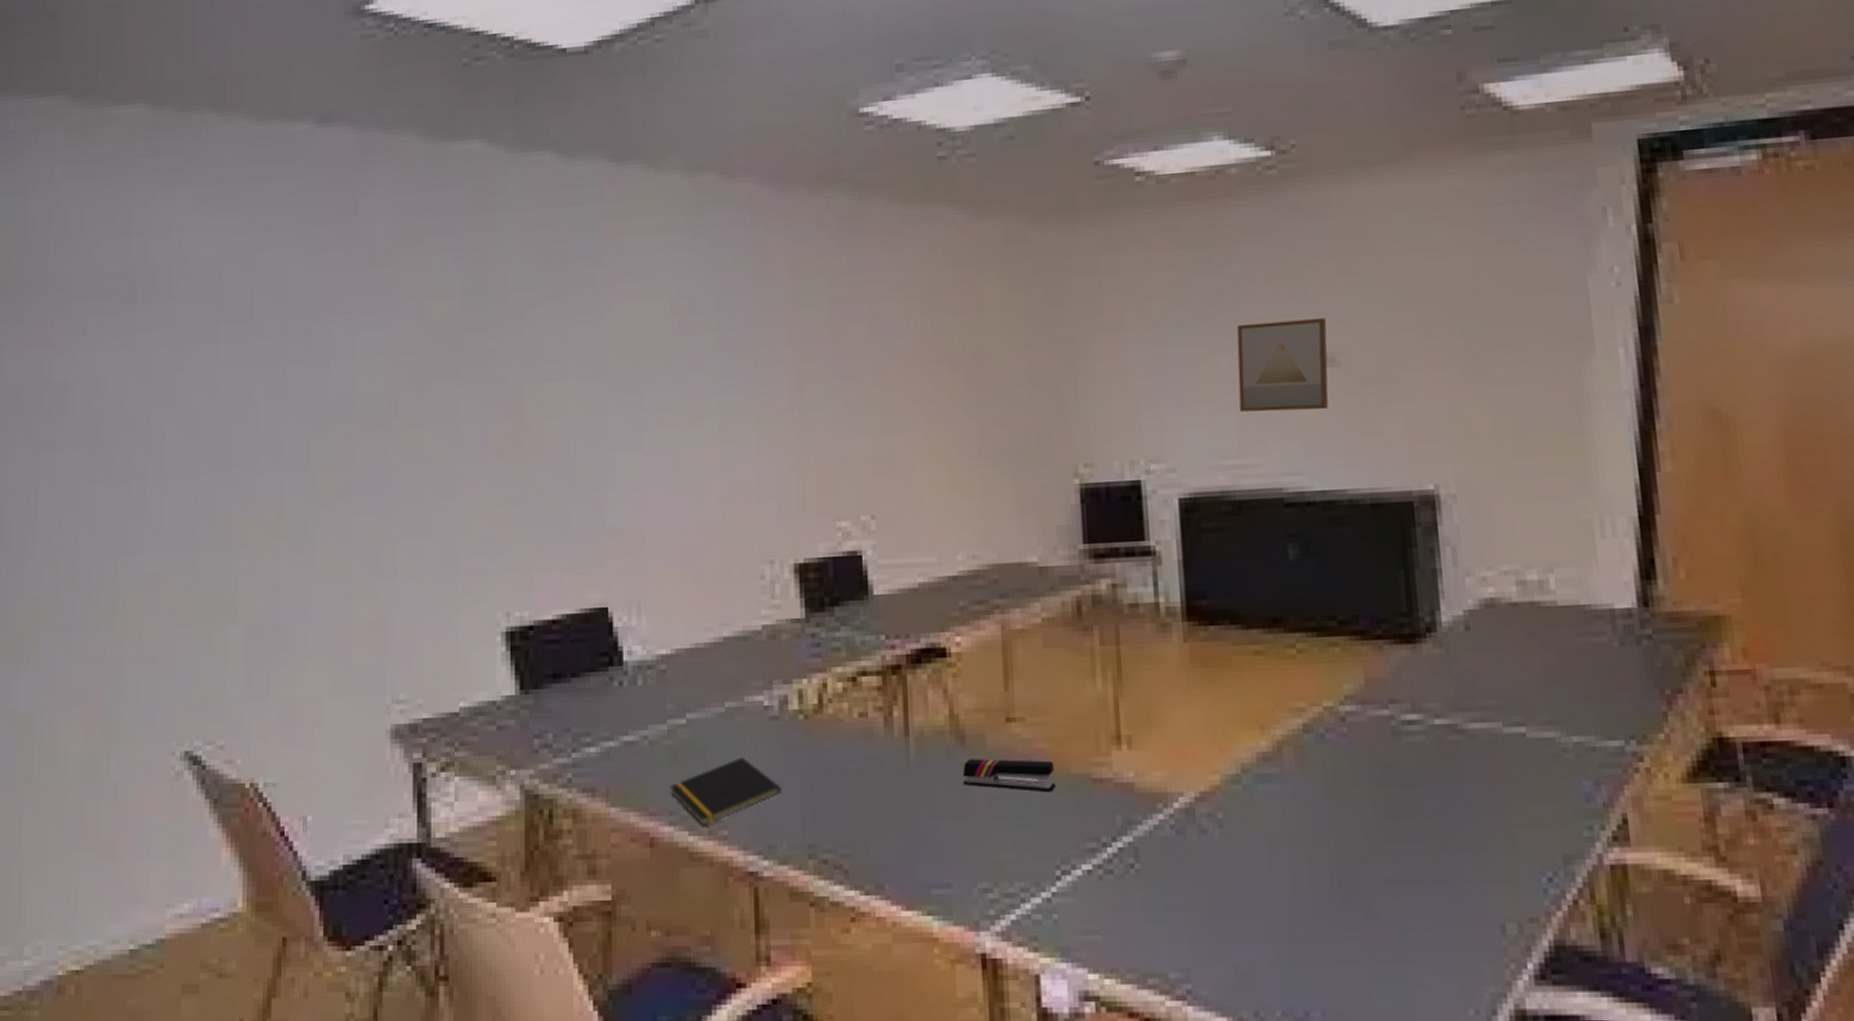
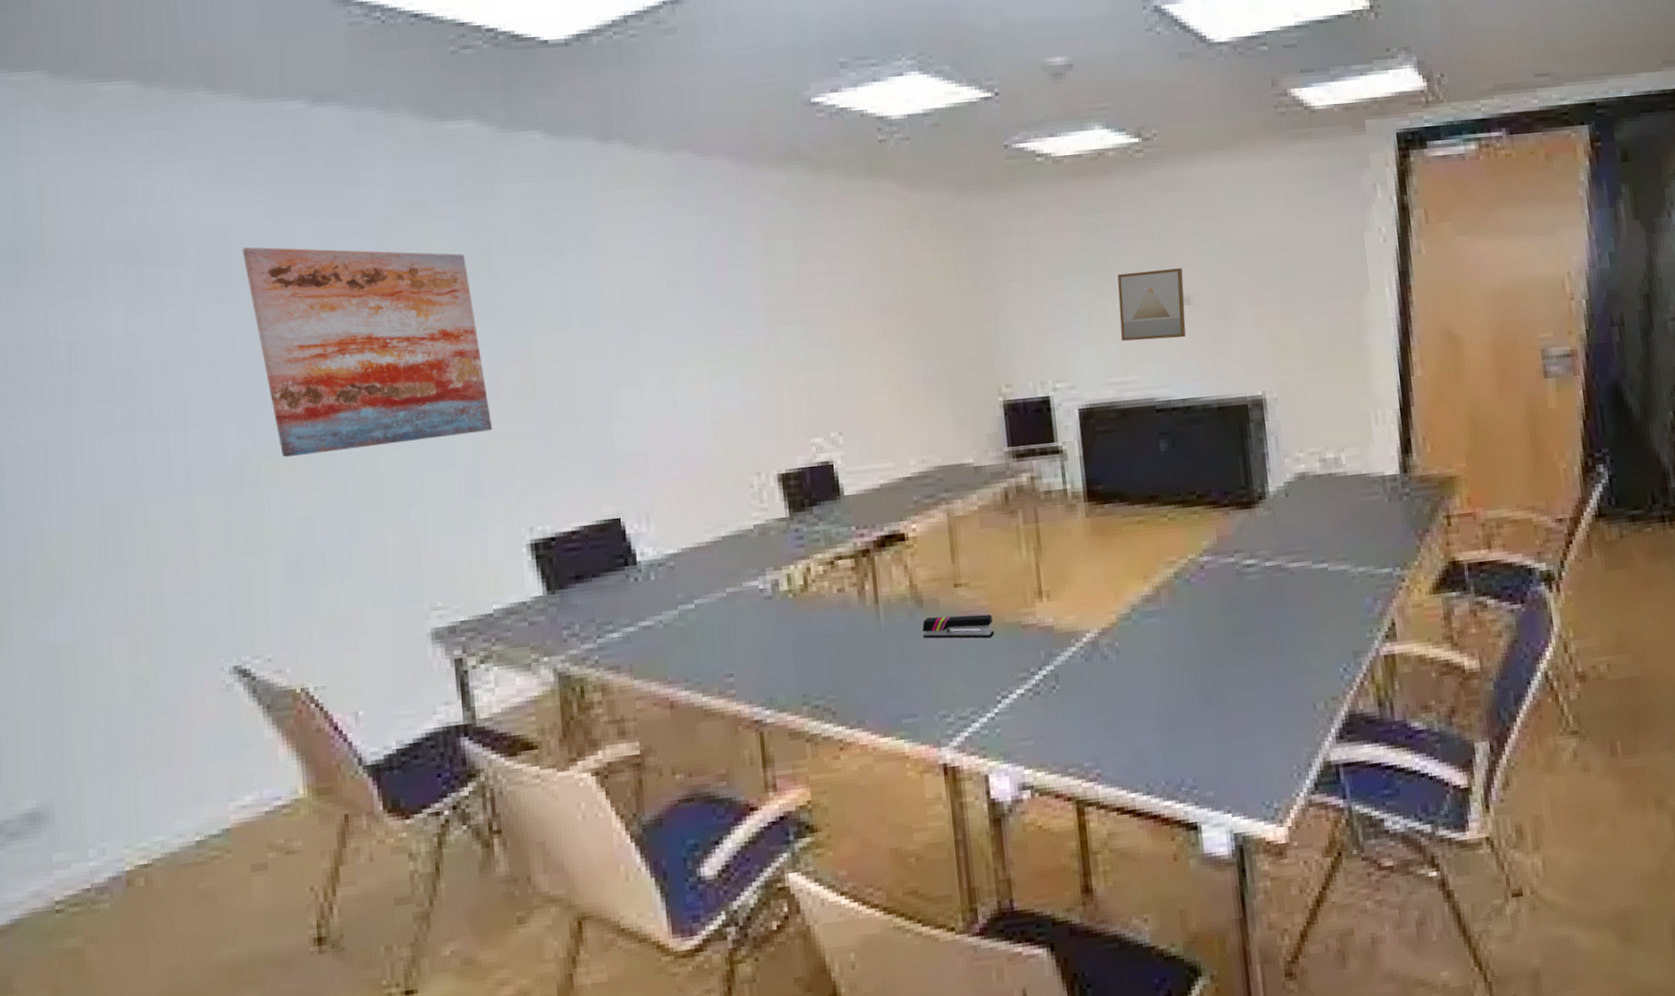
wall art: none [234,281,475,517] -> present [241,247,493,458]
notepad: present [670,757,782,826] -> none [684,630,778,688]

